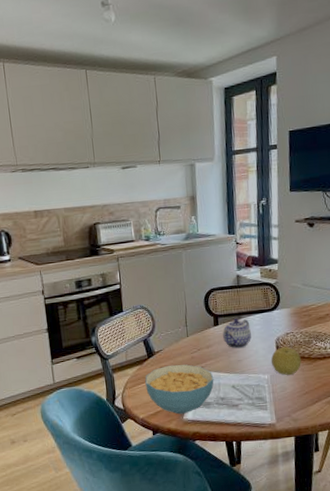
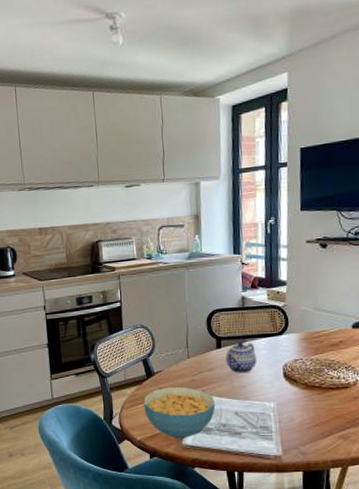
fruit: present [271,346,301,375] -> none [277,374,311,404]

